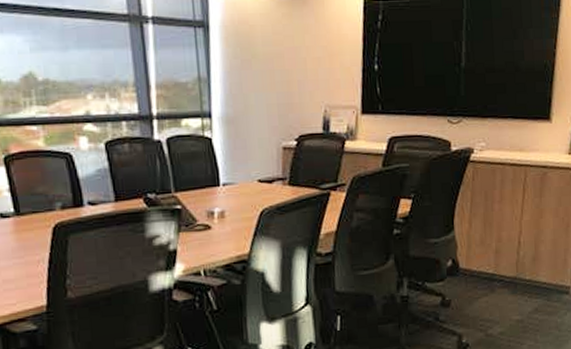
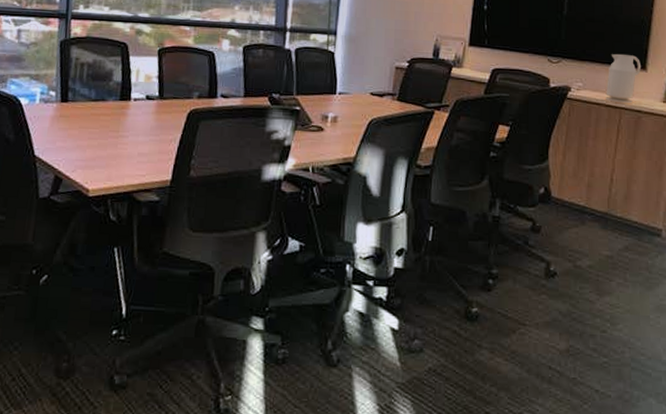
water jug: none [509,105,546,161] -> present [604,53,642,104]

